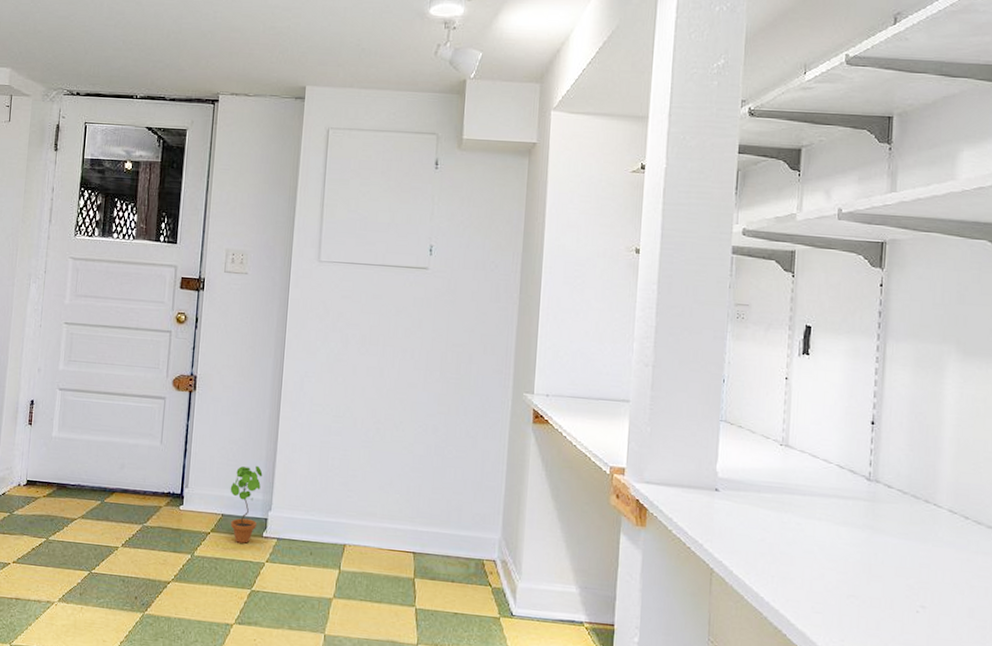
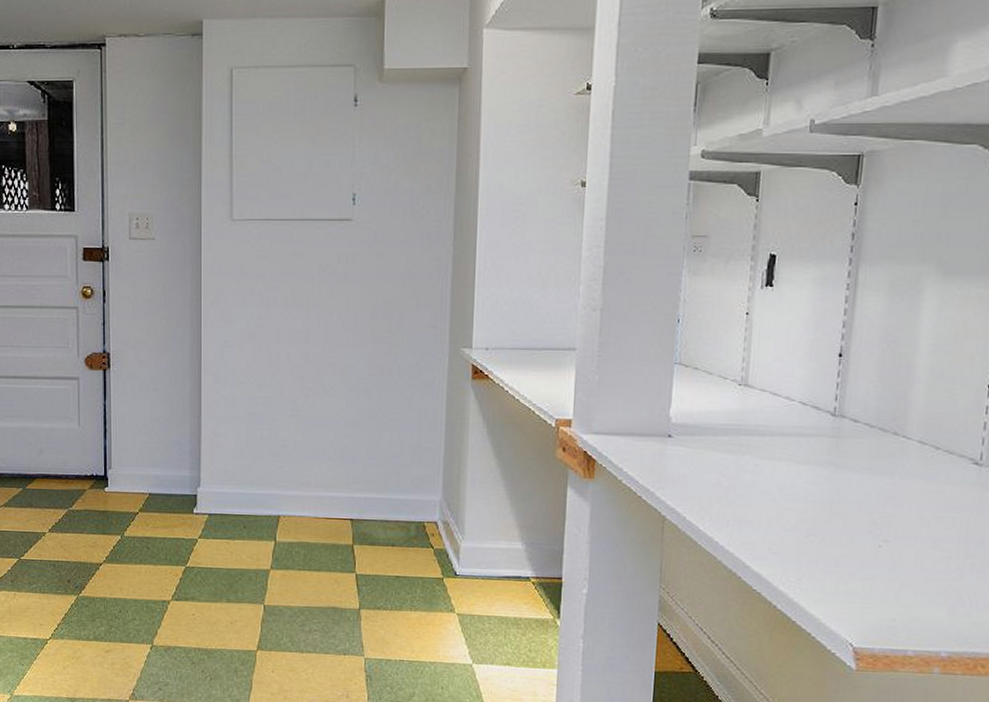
potted plant: present [230,465,263,544] -> none [155,442,188,521]

